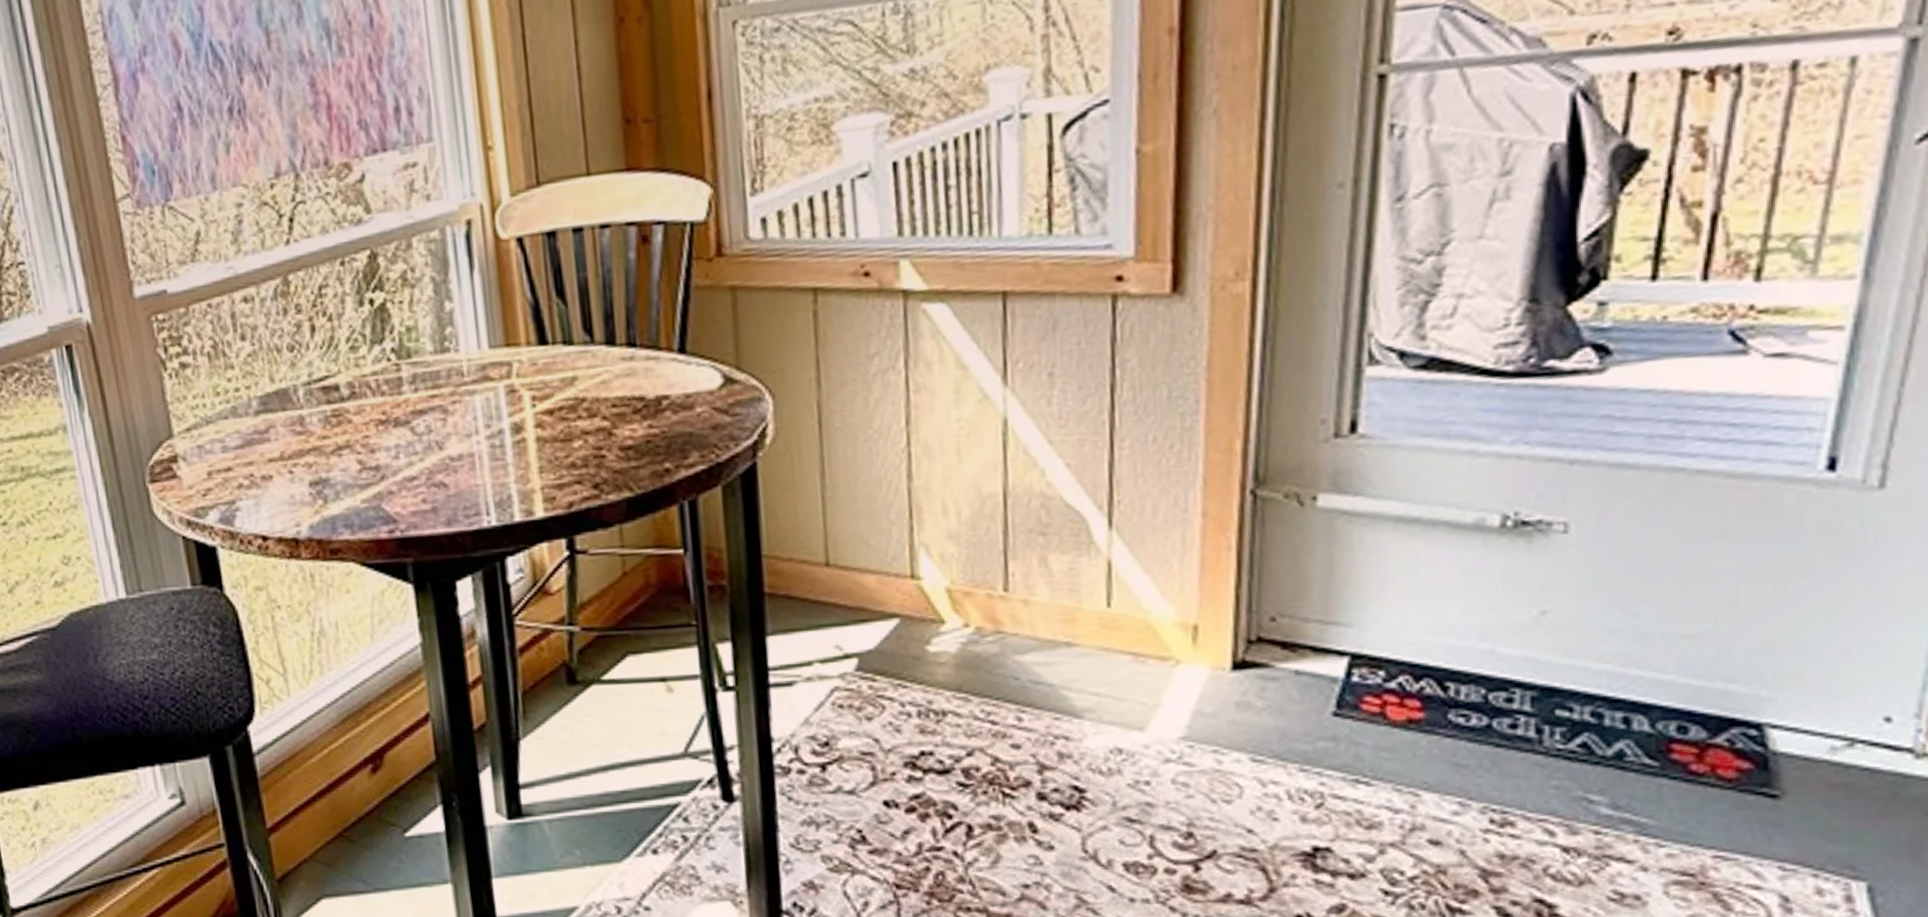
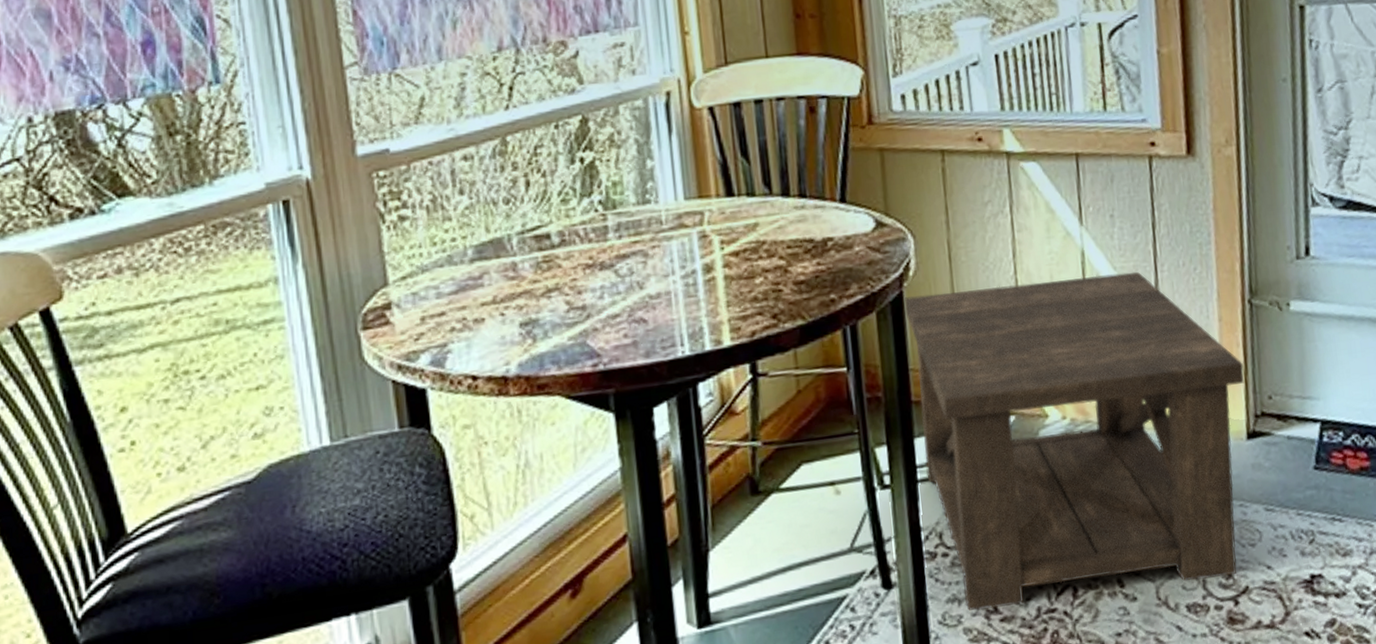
side table: none [758,447,1235,839] -> present [904,271,1244,612]

